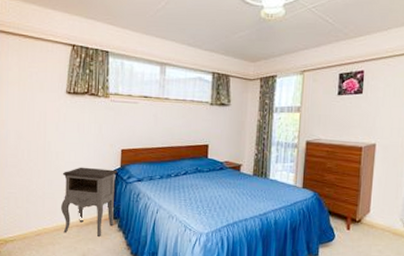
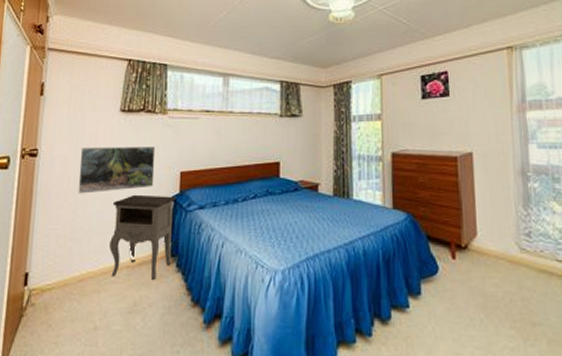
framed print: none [31,124,99,165] -> present [78,147,156,194]

